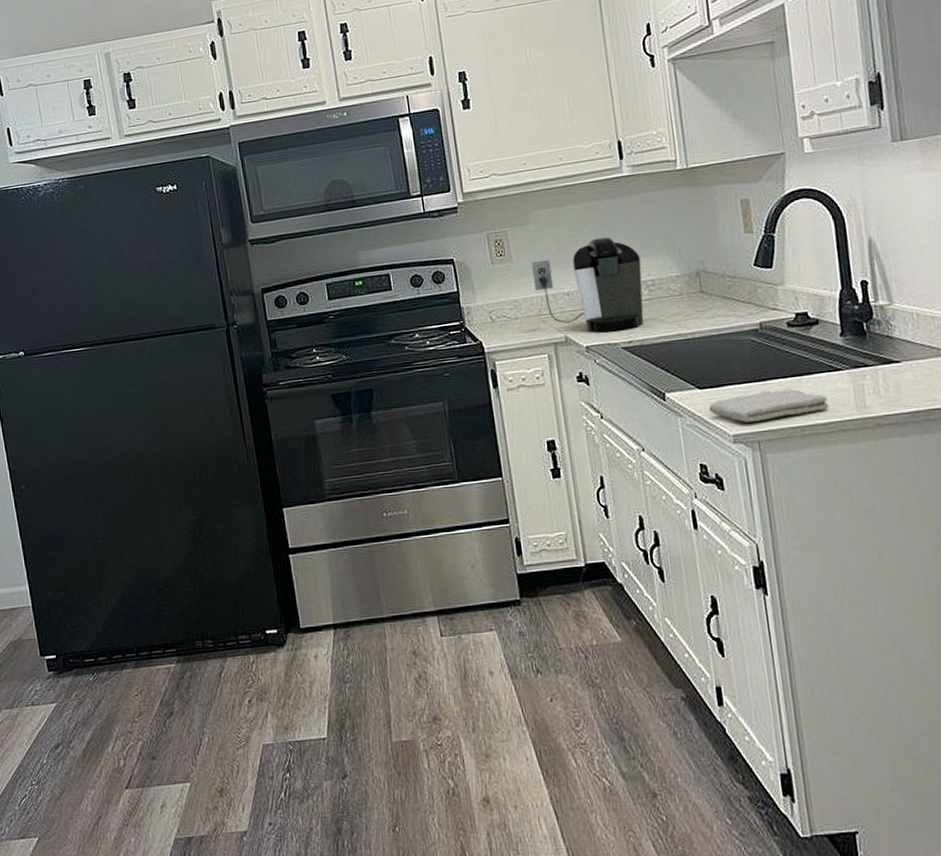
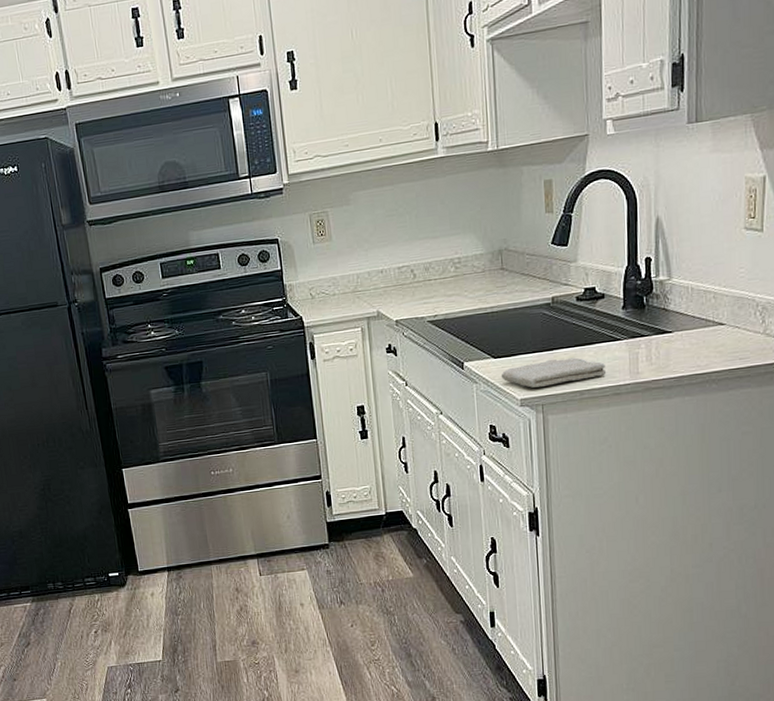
coffee maker: present [531,236,644,332] -> none [349,216,450,307]

